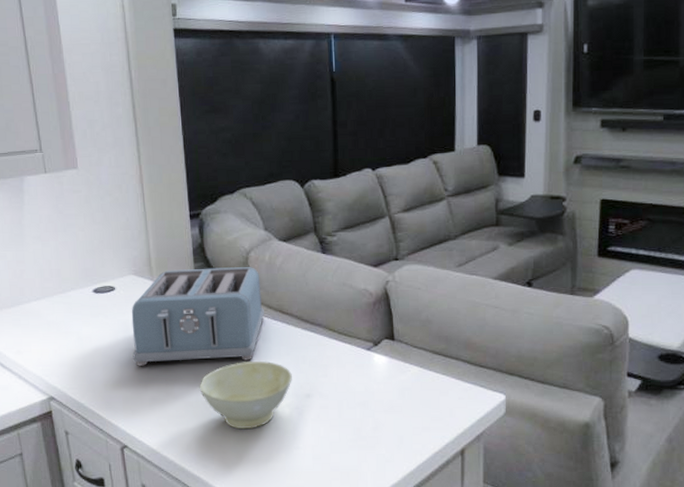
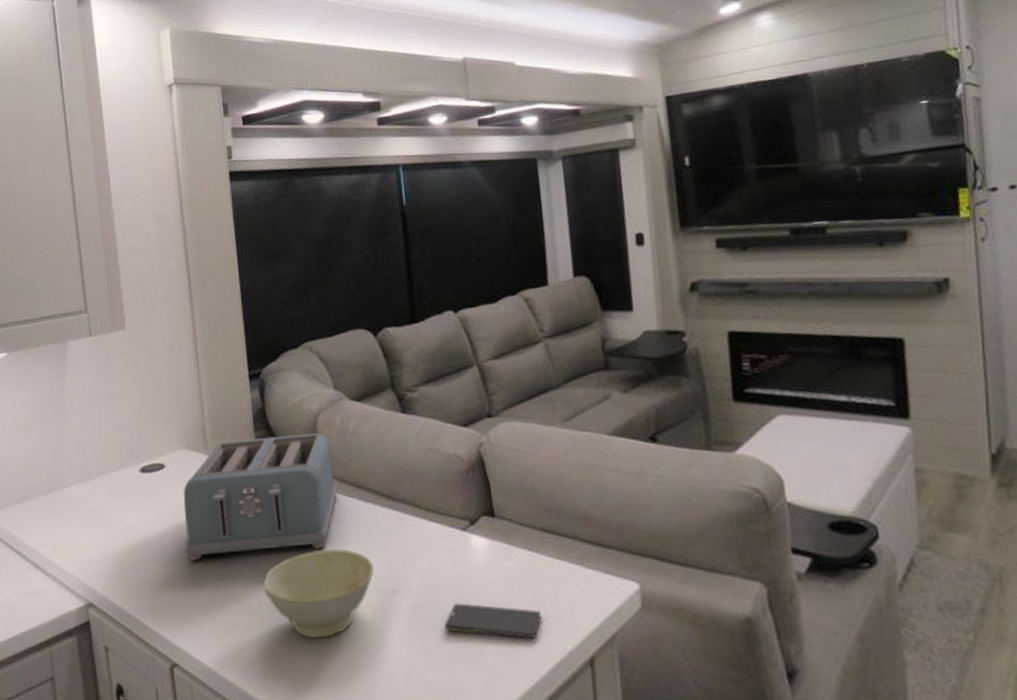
smartphone: none [347,406,426,434] -> present [444,603,542,638]

